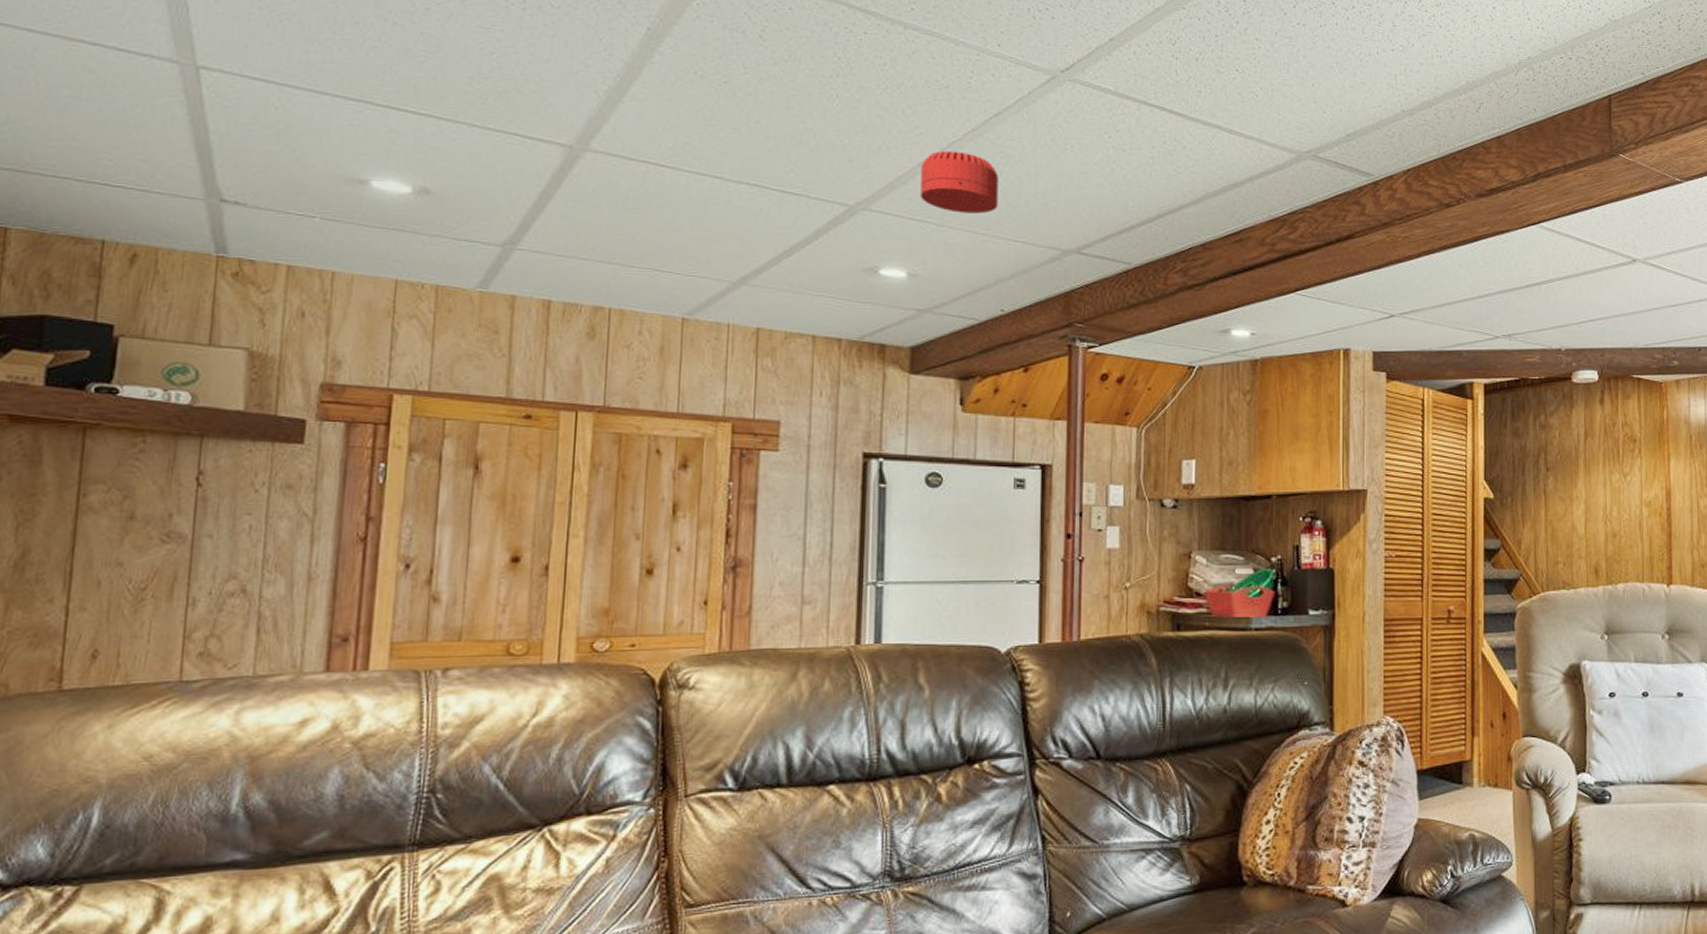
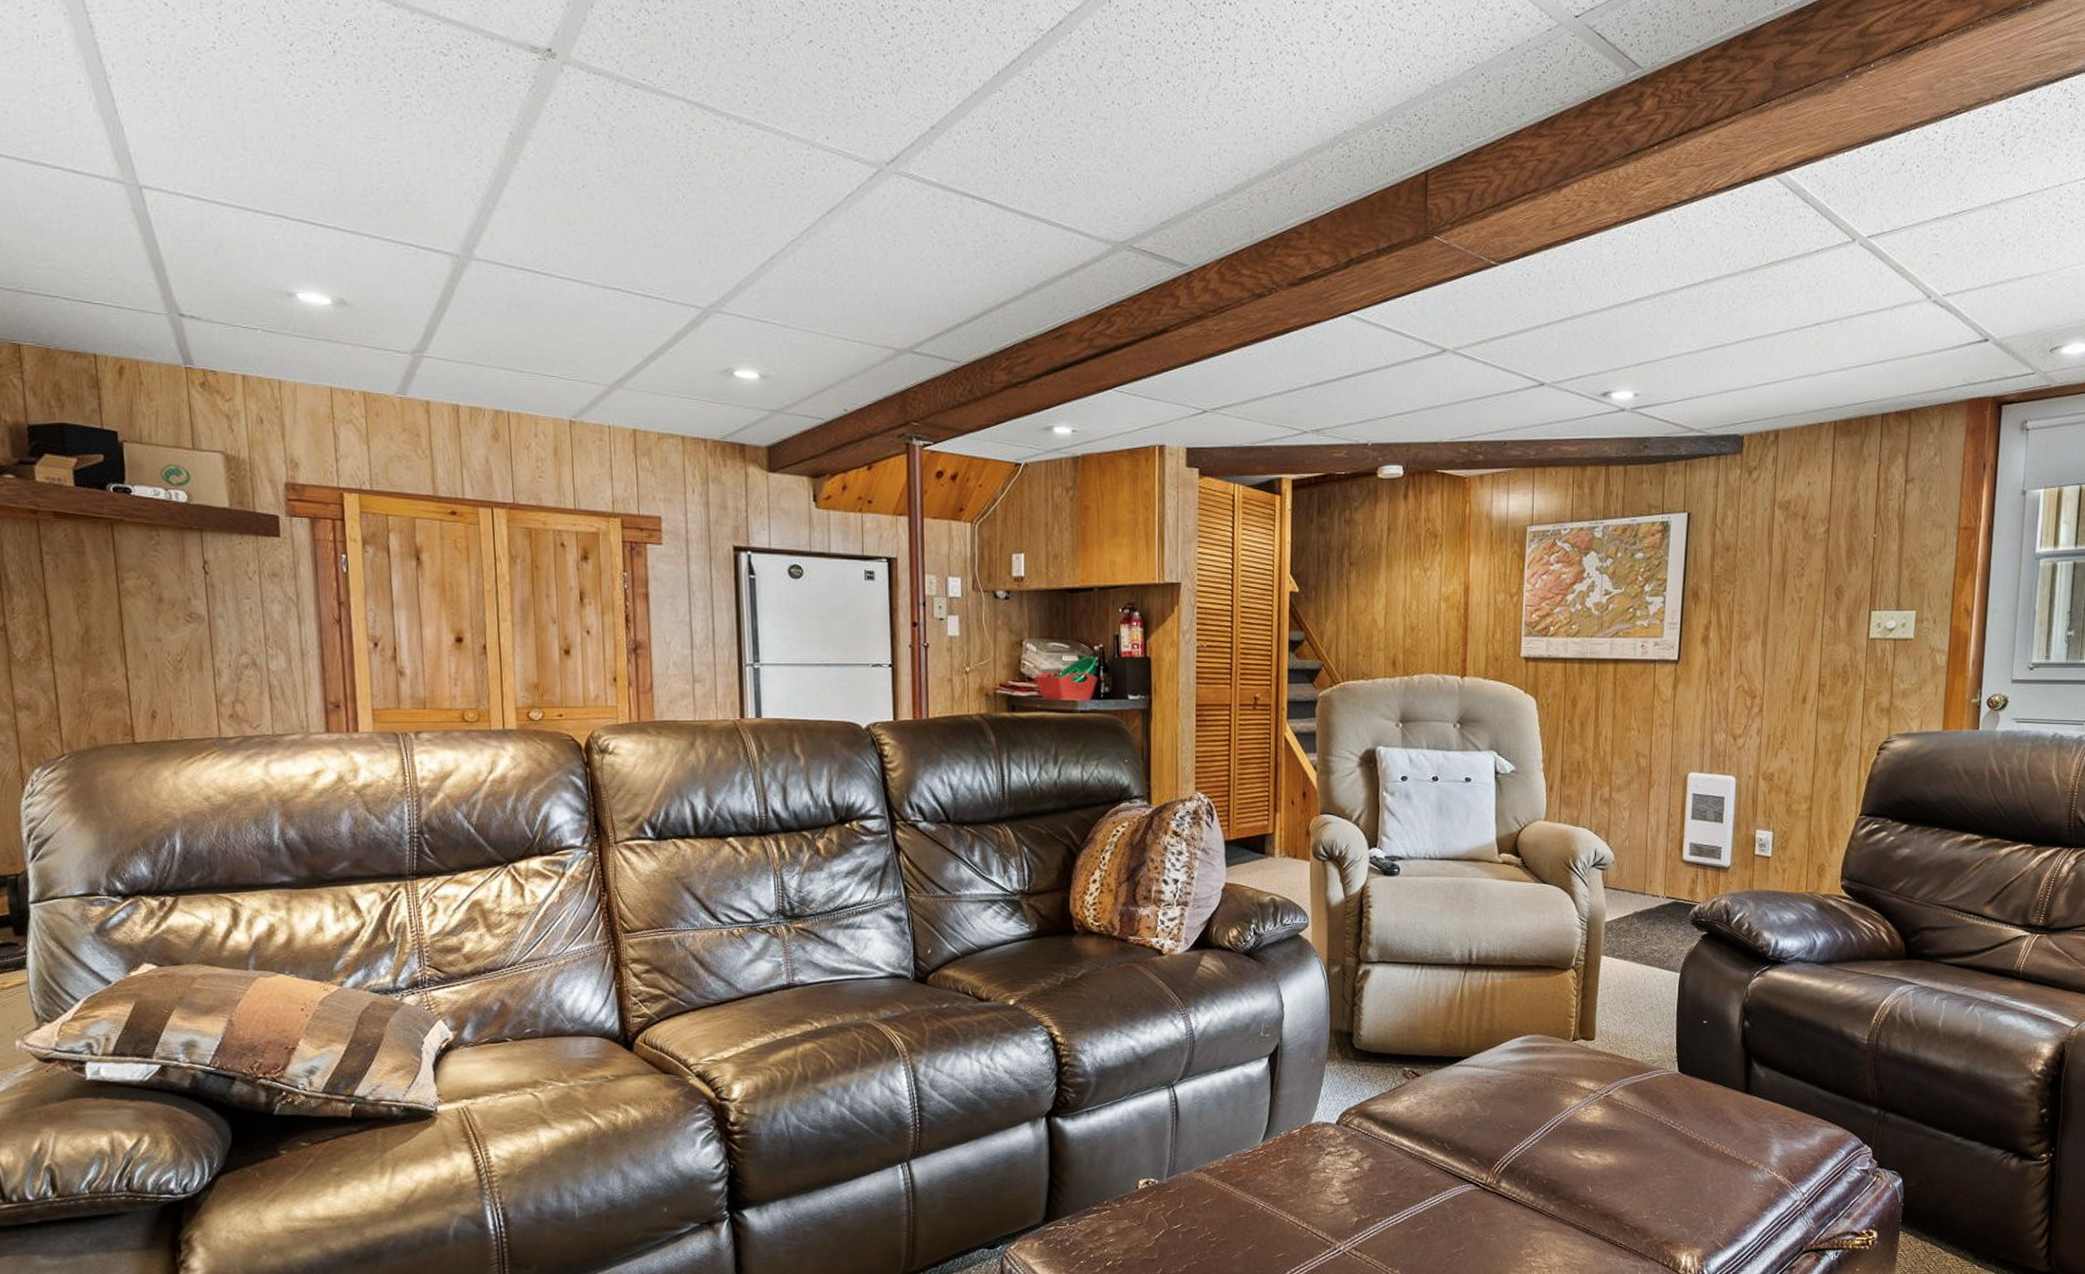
smoke detector: present [920,150,999,214] -> none [764,250,836,314]

